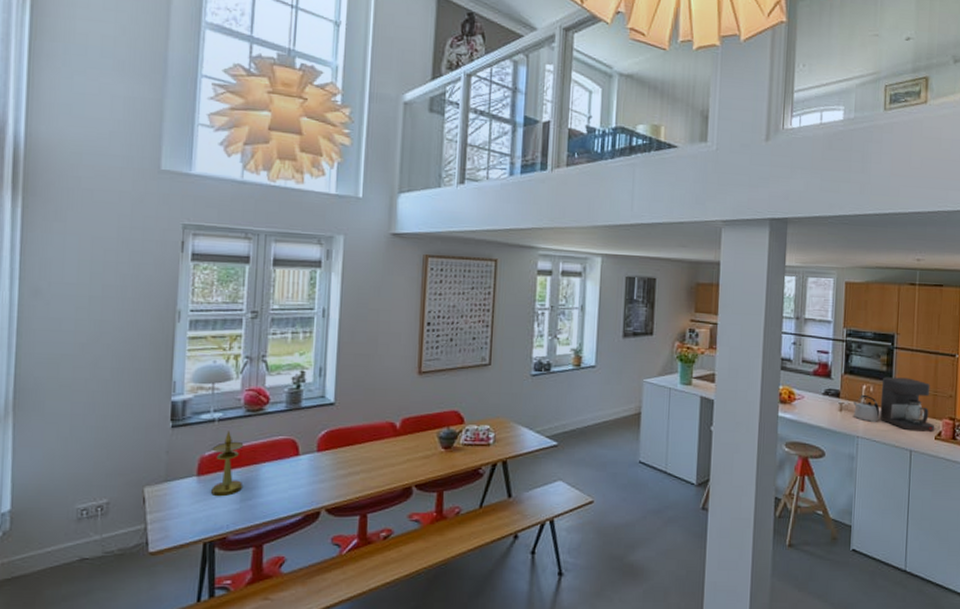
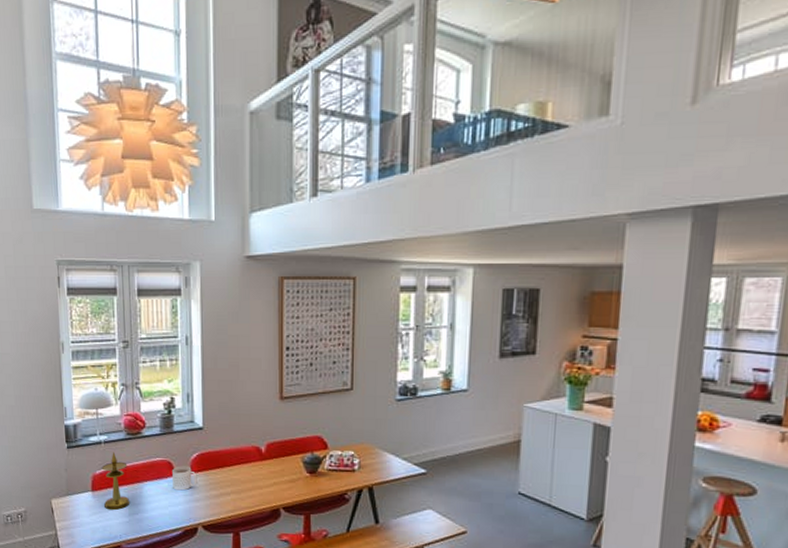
mug: none [294,444,324,471] -> present [171,466,197,491]

